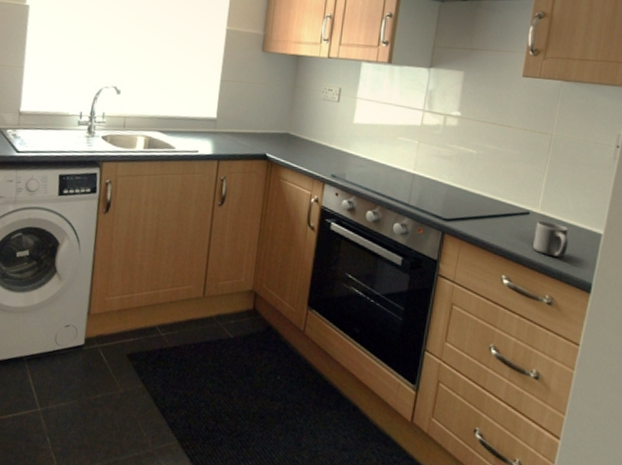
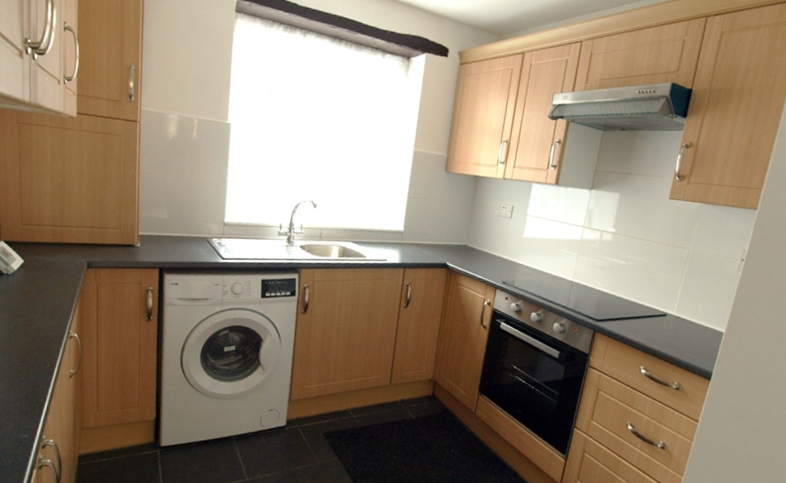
mug: present [533,221,569,258] -> none [667,321,697,352]

